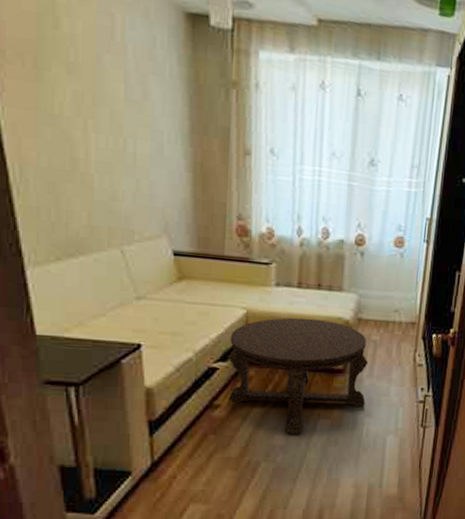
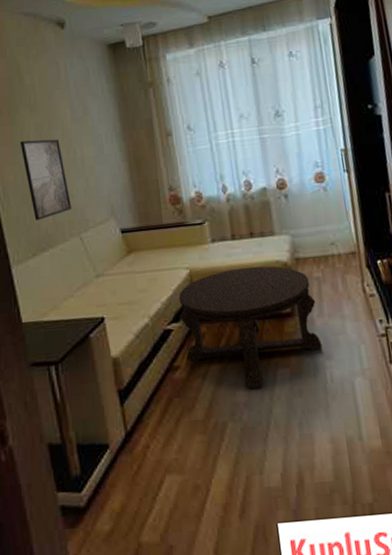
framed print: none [48,109,115,218] -> present [19,139,72,220]

